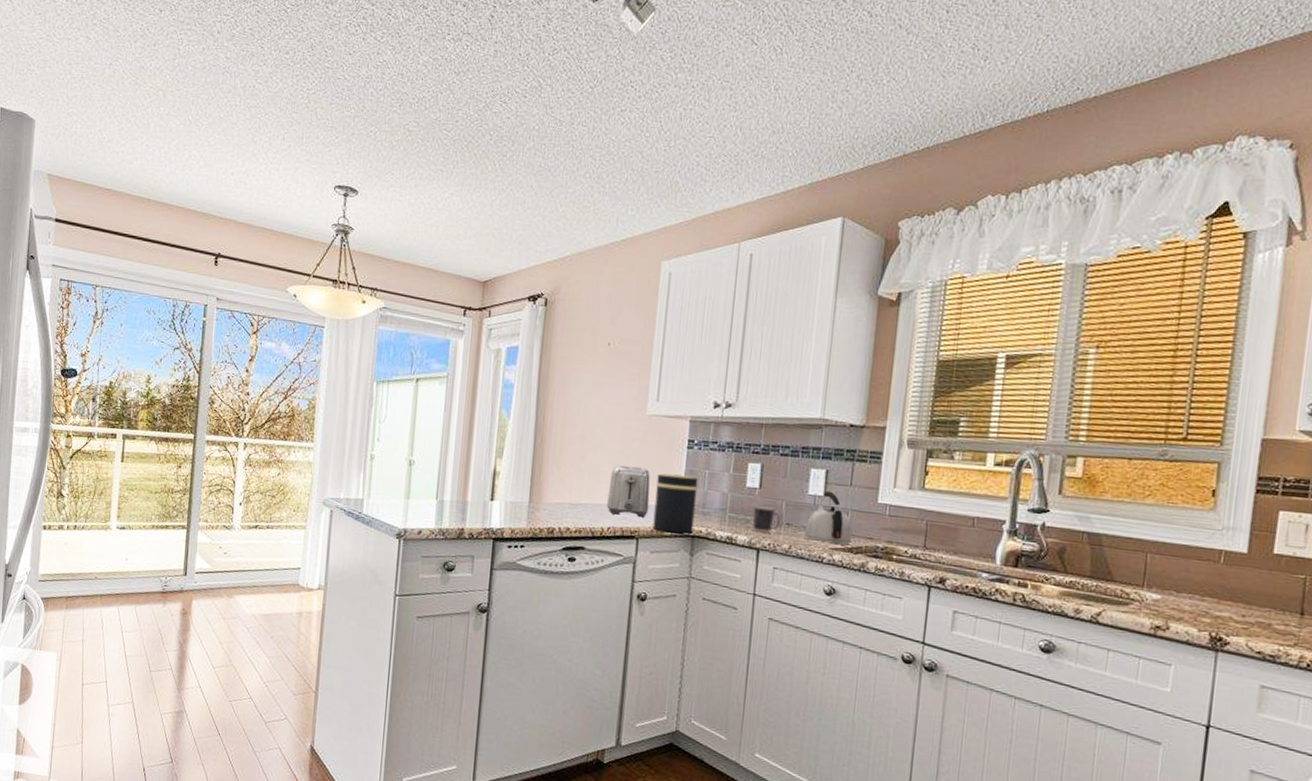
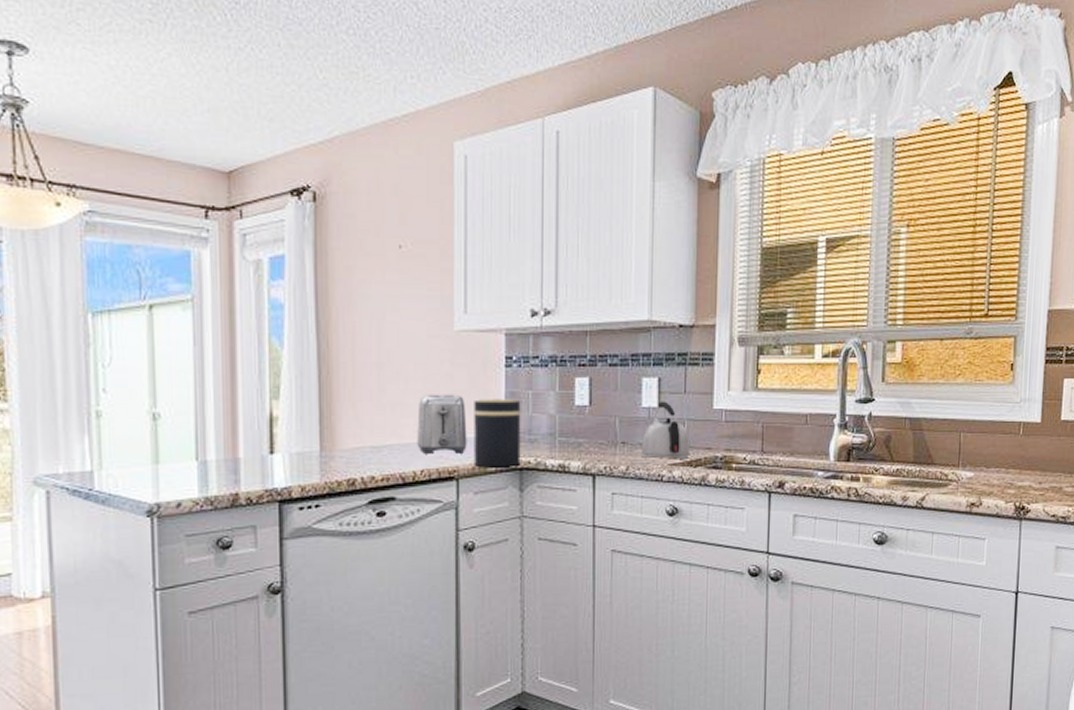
mug: present [752,506,780,533] -> none [585,426,614,457]

